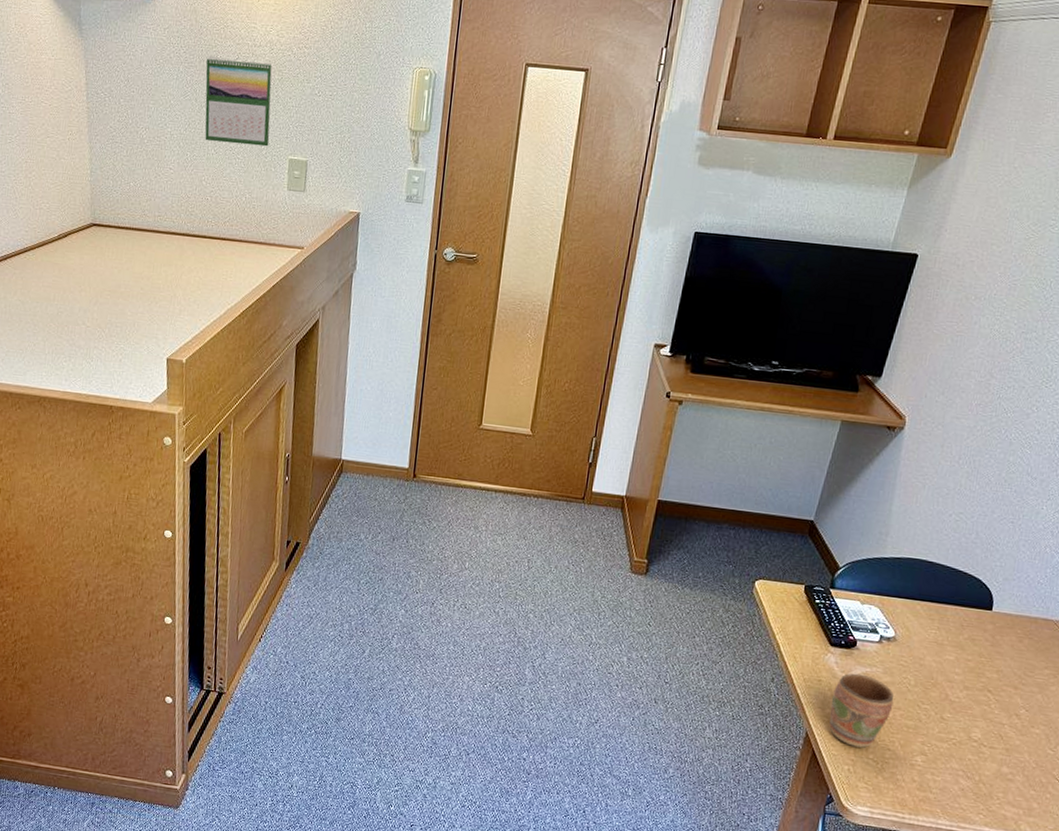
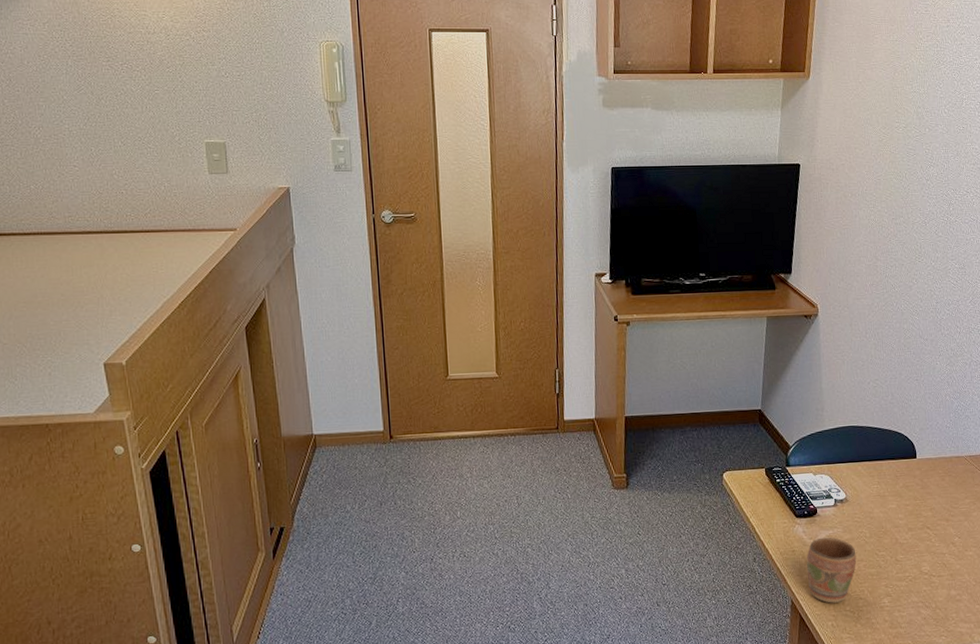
calendar: present [205,56,273,147] -> none [97,46,181,134]

